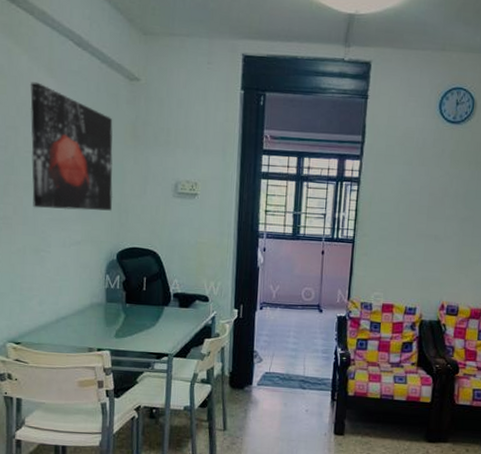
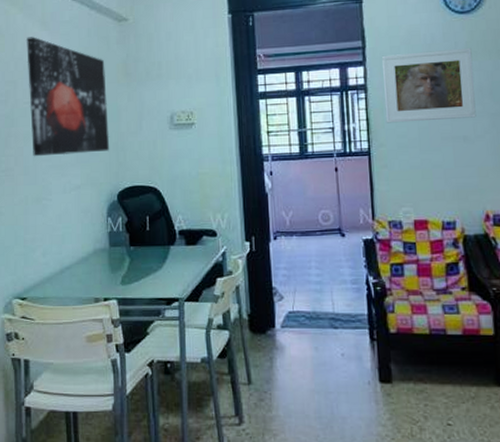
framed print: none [372,152,455,220] -> present [382,47,476,123]

